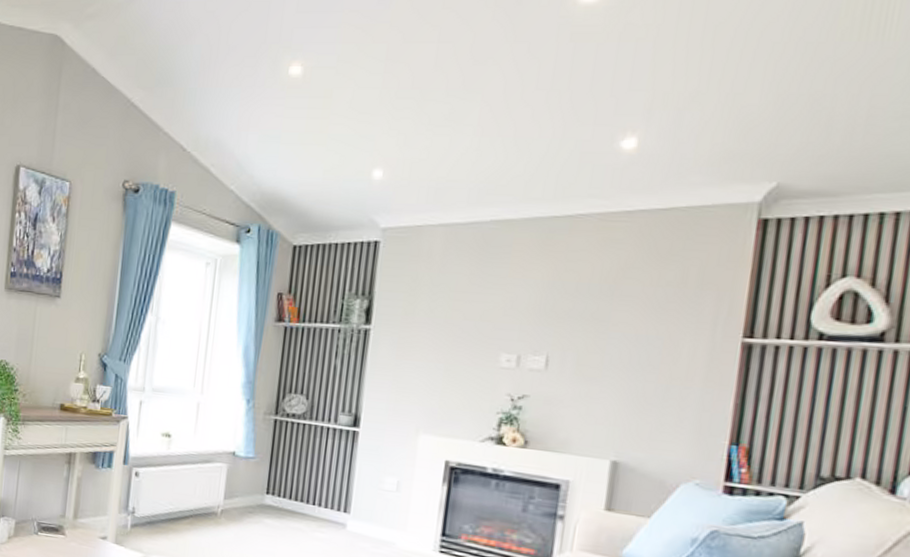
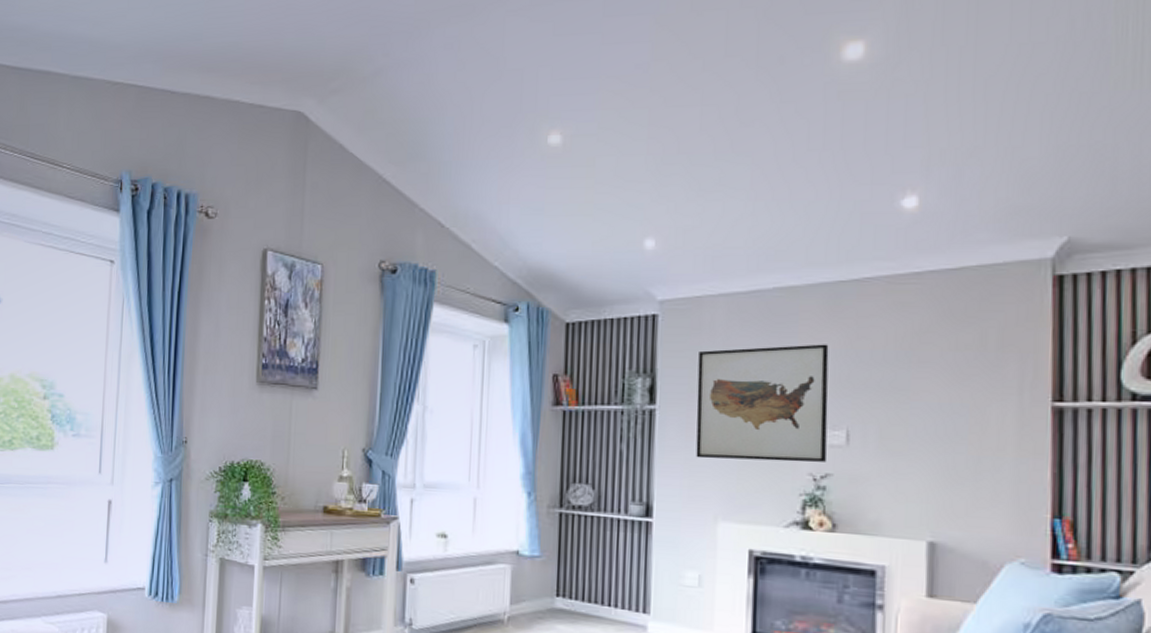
wall art: none [404,275,538,384] -> present [696,344,829,463]

